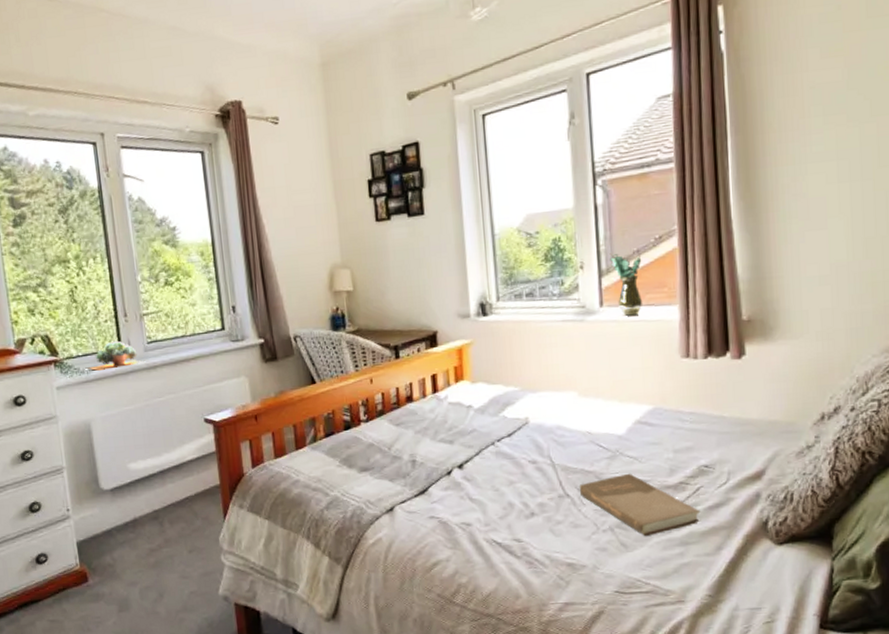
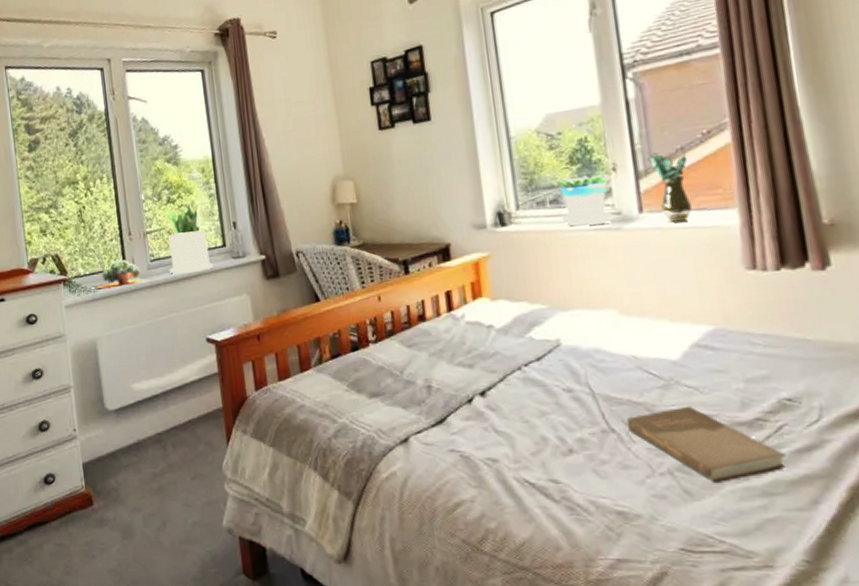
planter: none [162,286,213,356] -> present [164,203,214,274]
flowerpot: none [532,270,577,319] -> present [556,173,612,228]

